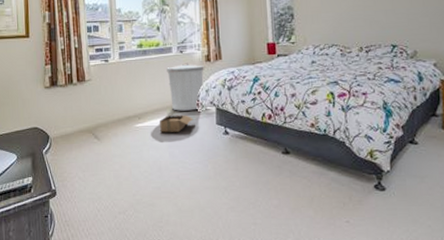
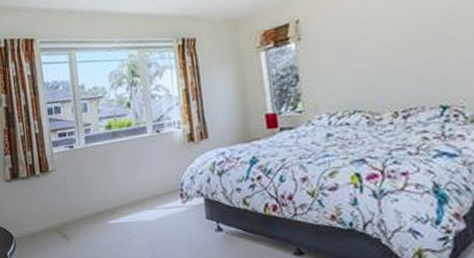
cardboard box: present [160,111,194,133] -> none [137,204,178,230]
trash can: present [167,63,204,111] -> none [141,144,187,204]

